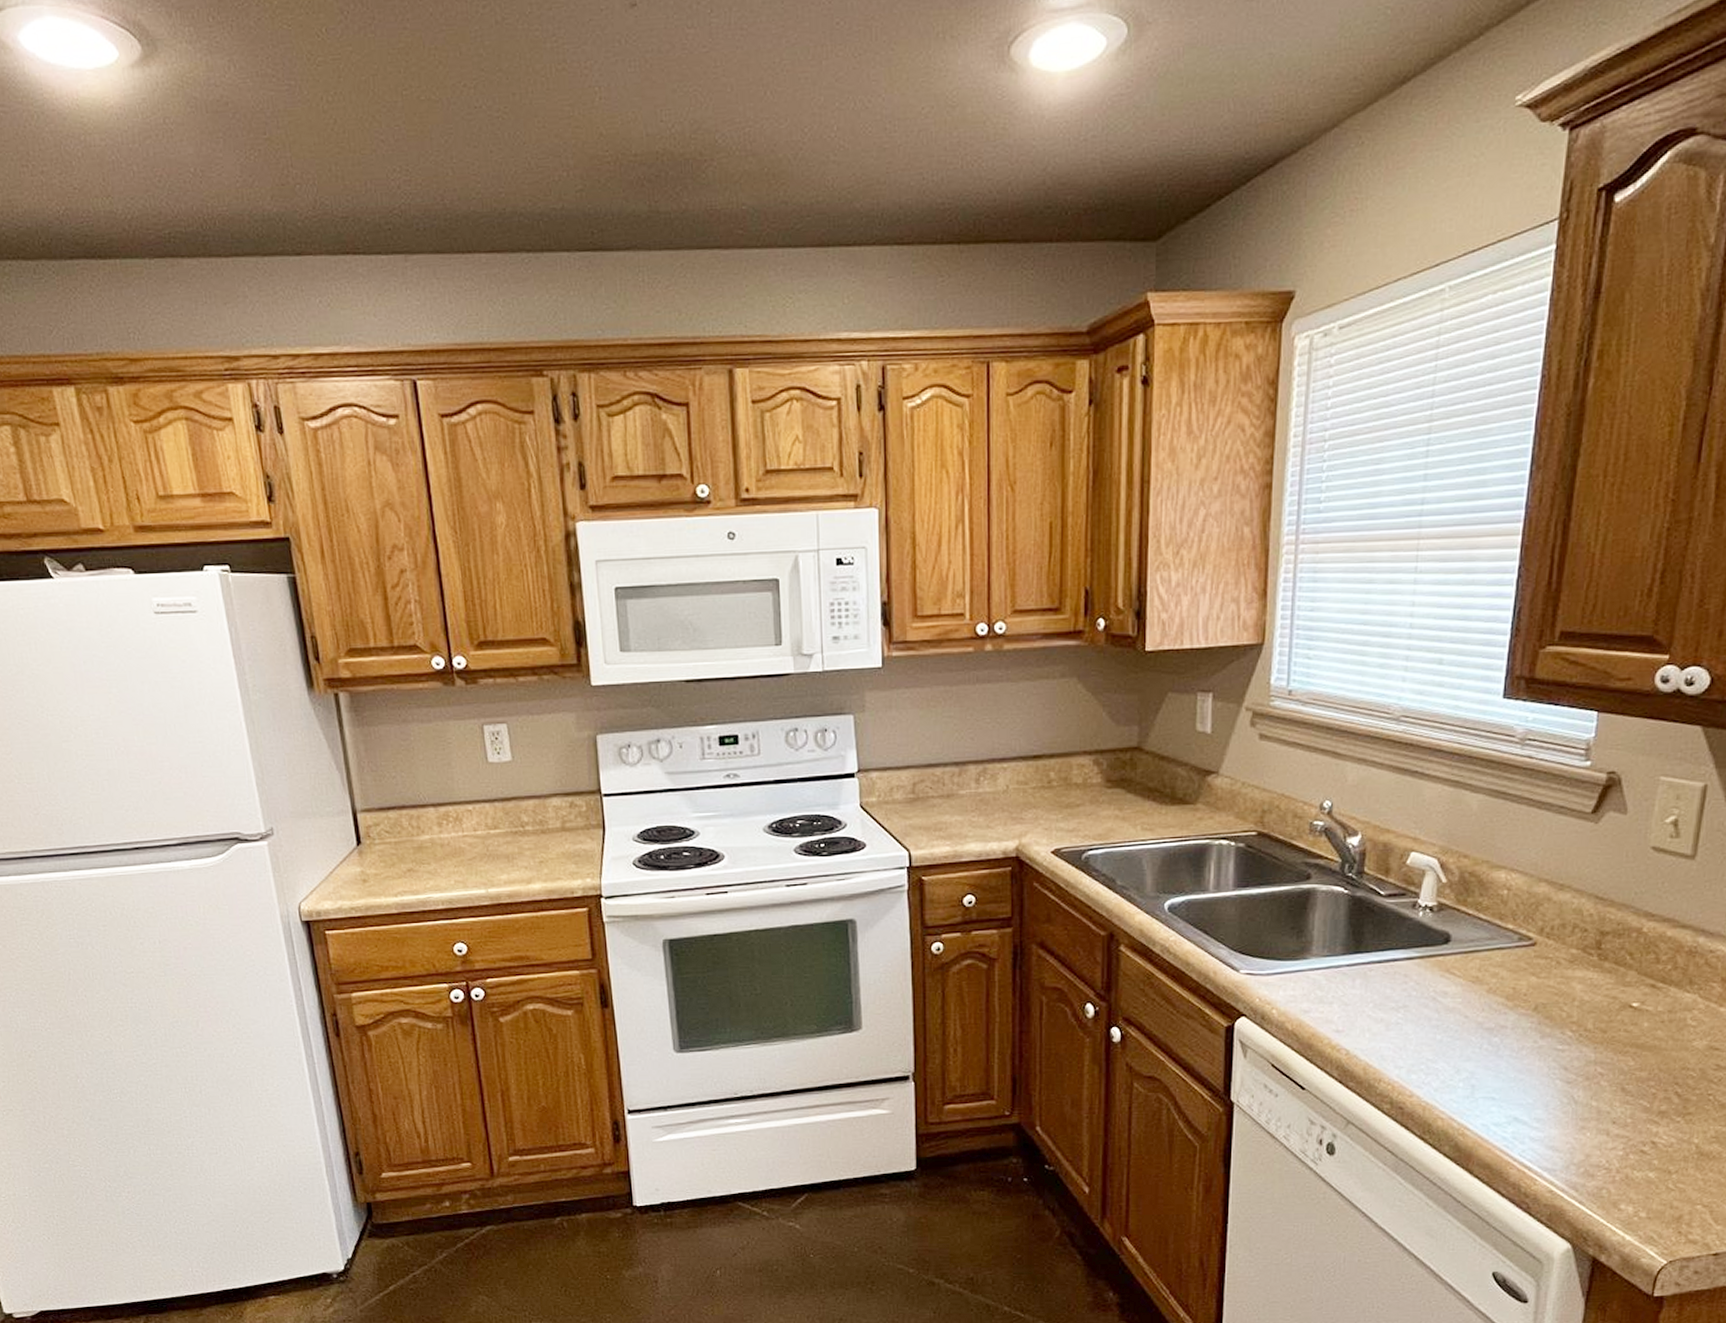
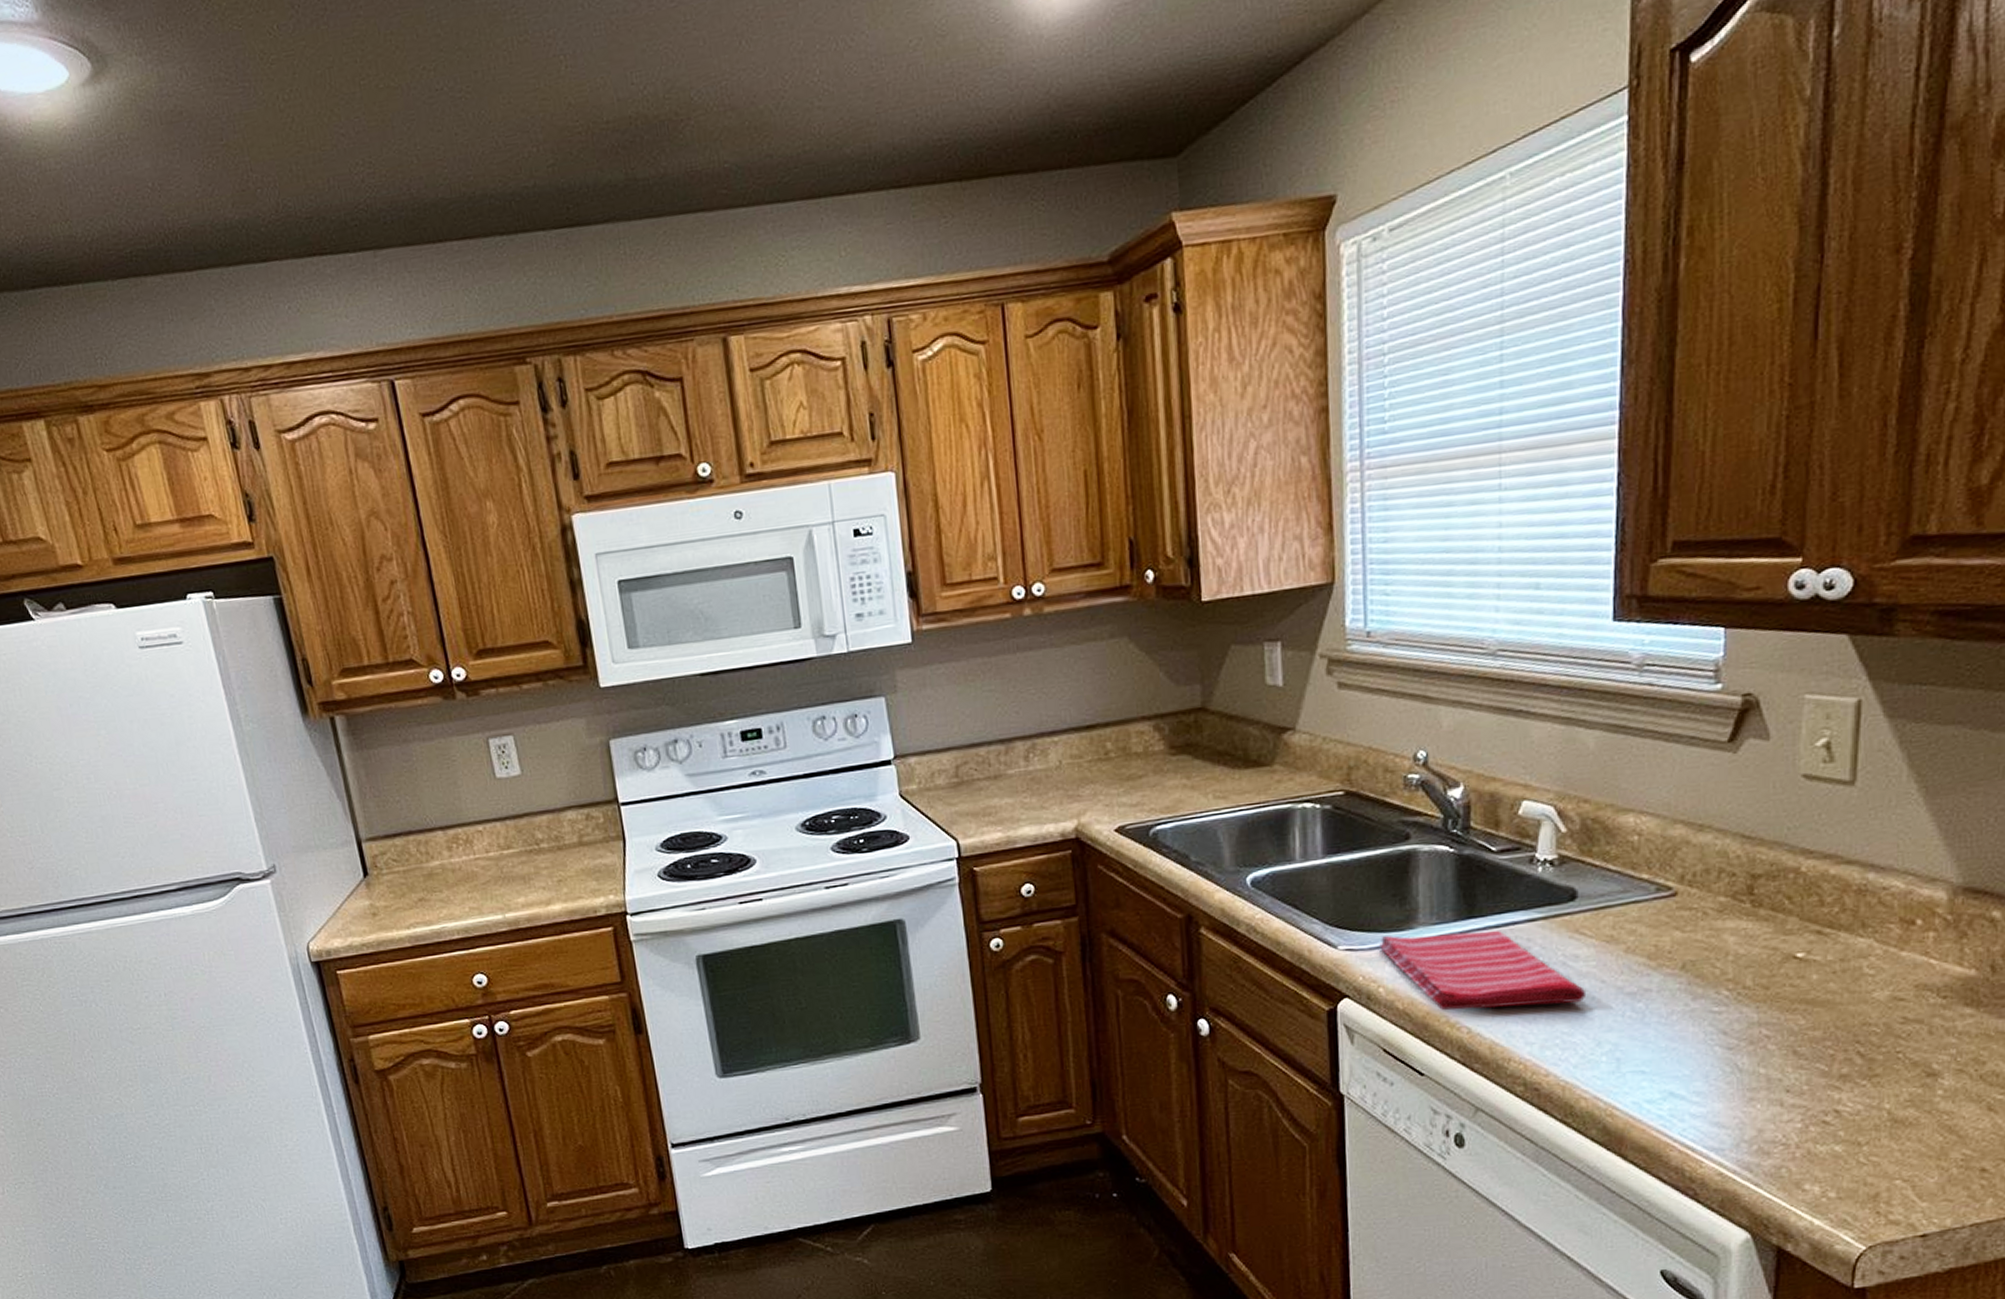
dish towel: none [1276,964,1451,1035] -> present [1379,931,1587,1011]

